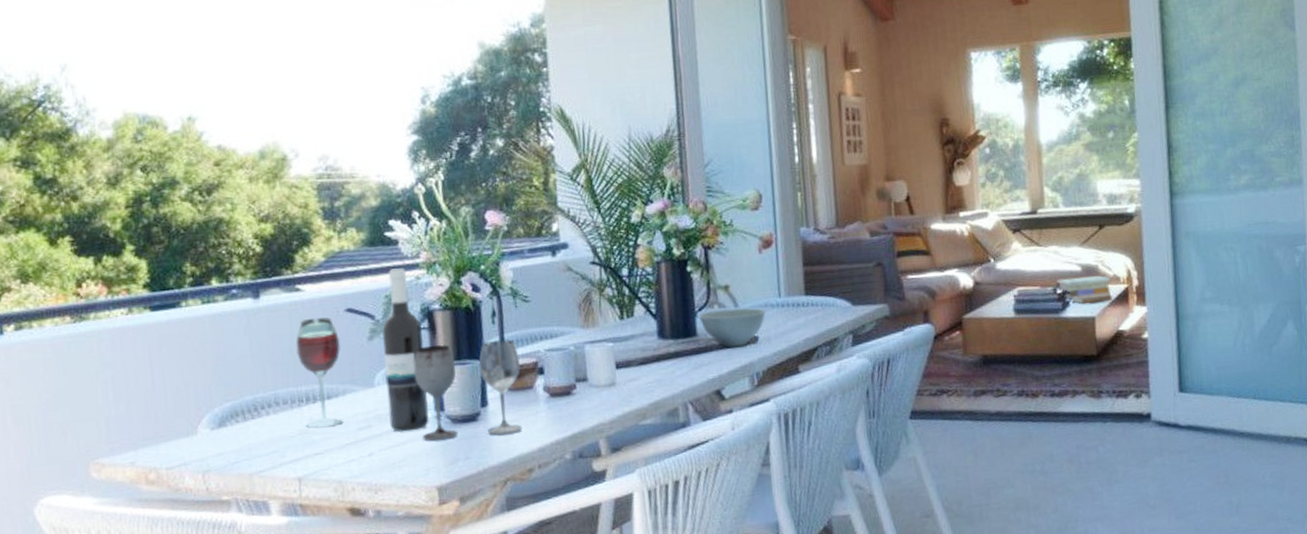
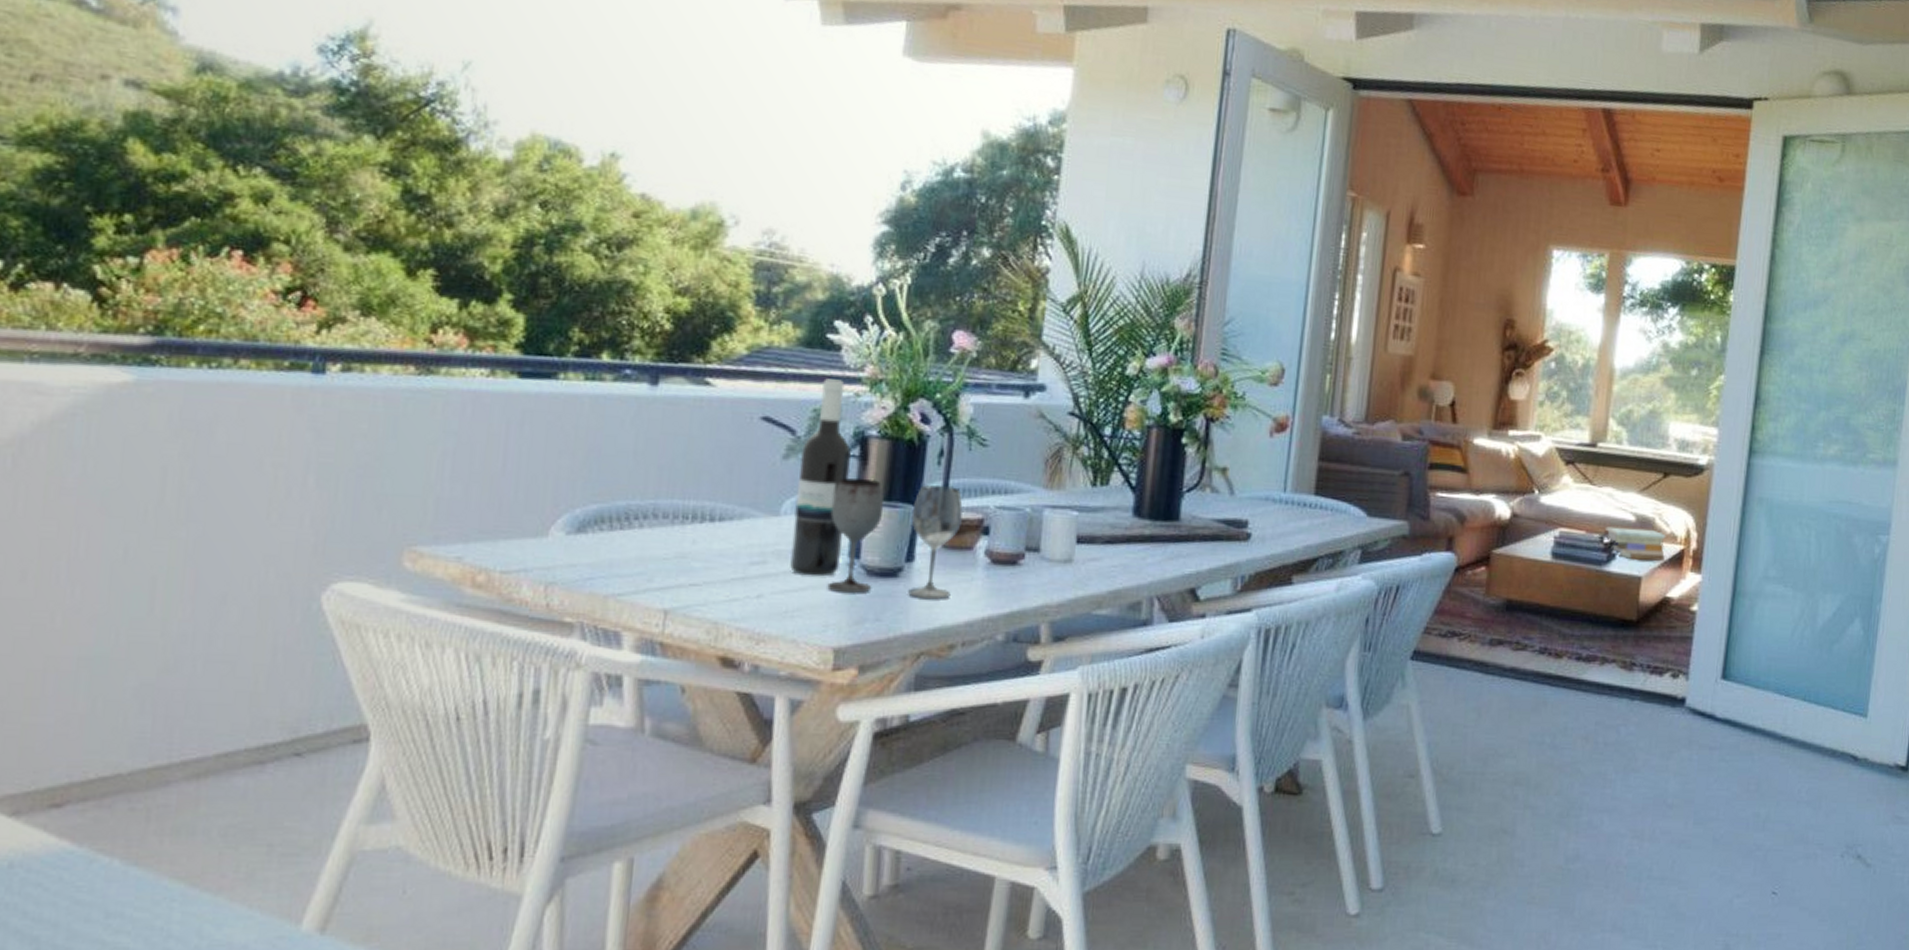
wineglass: present [295,317,343,429] -> none [686,420,748,555]
bowl: present [699,308,766,349] -> none [1186,494,1265,543]

